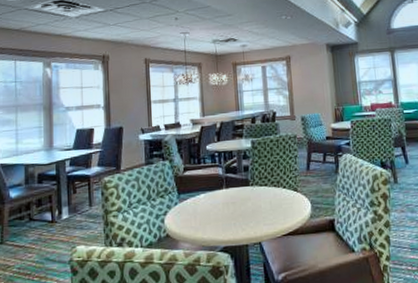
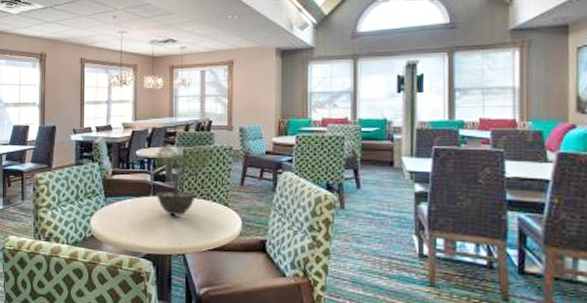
potted plant: none [223,134,278,208] -> present [153,143,211,219]

